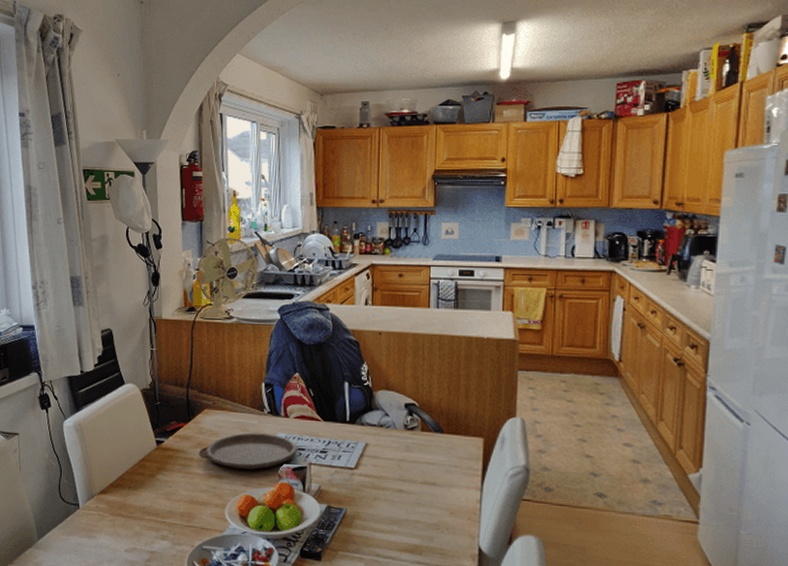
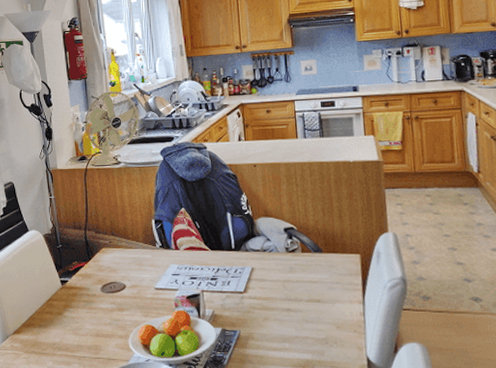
plate: present [205,432,298,470] -> none [106,266,190,301]

